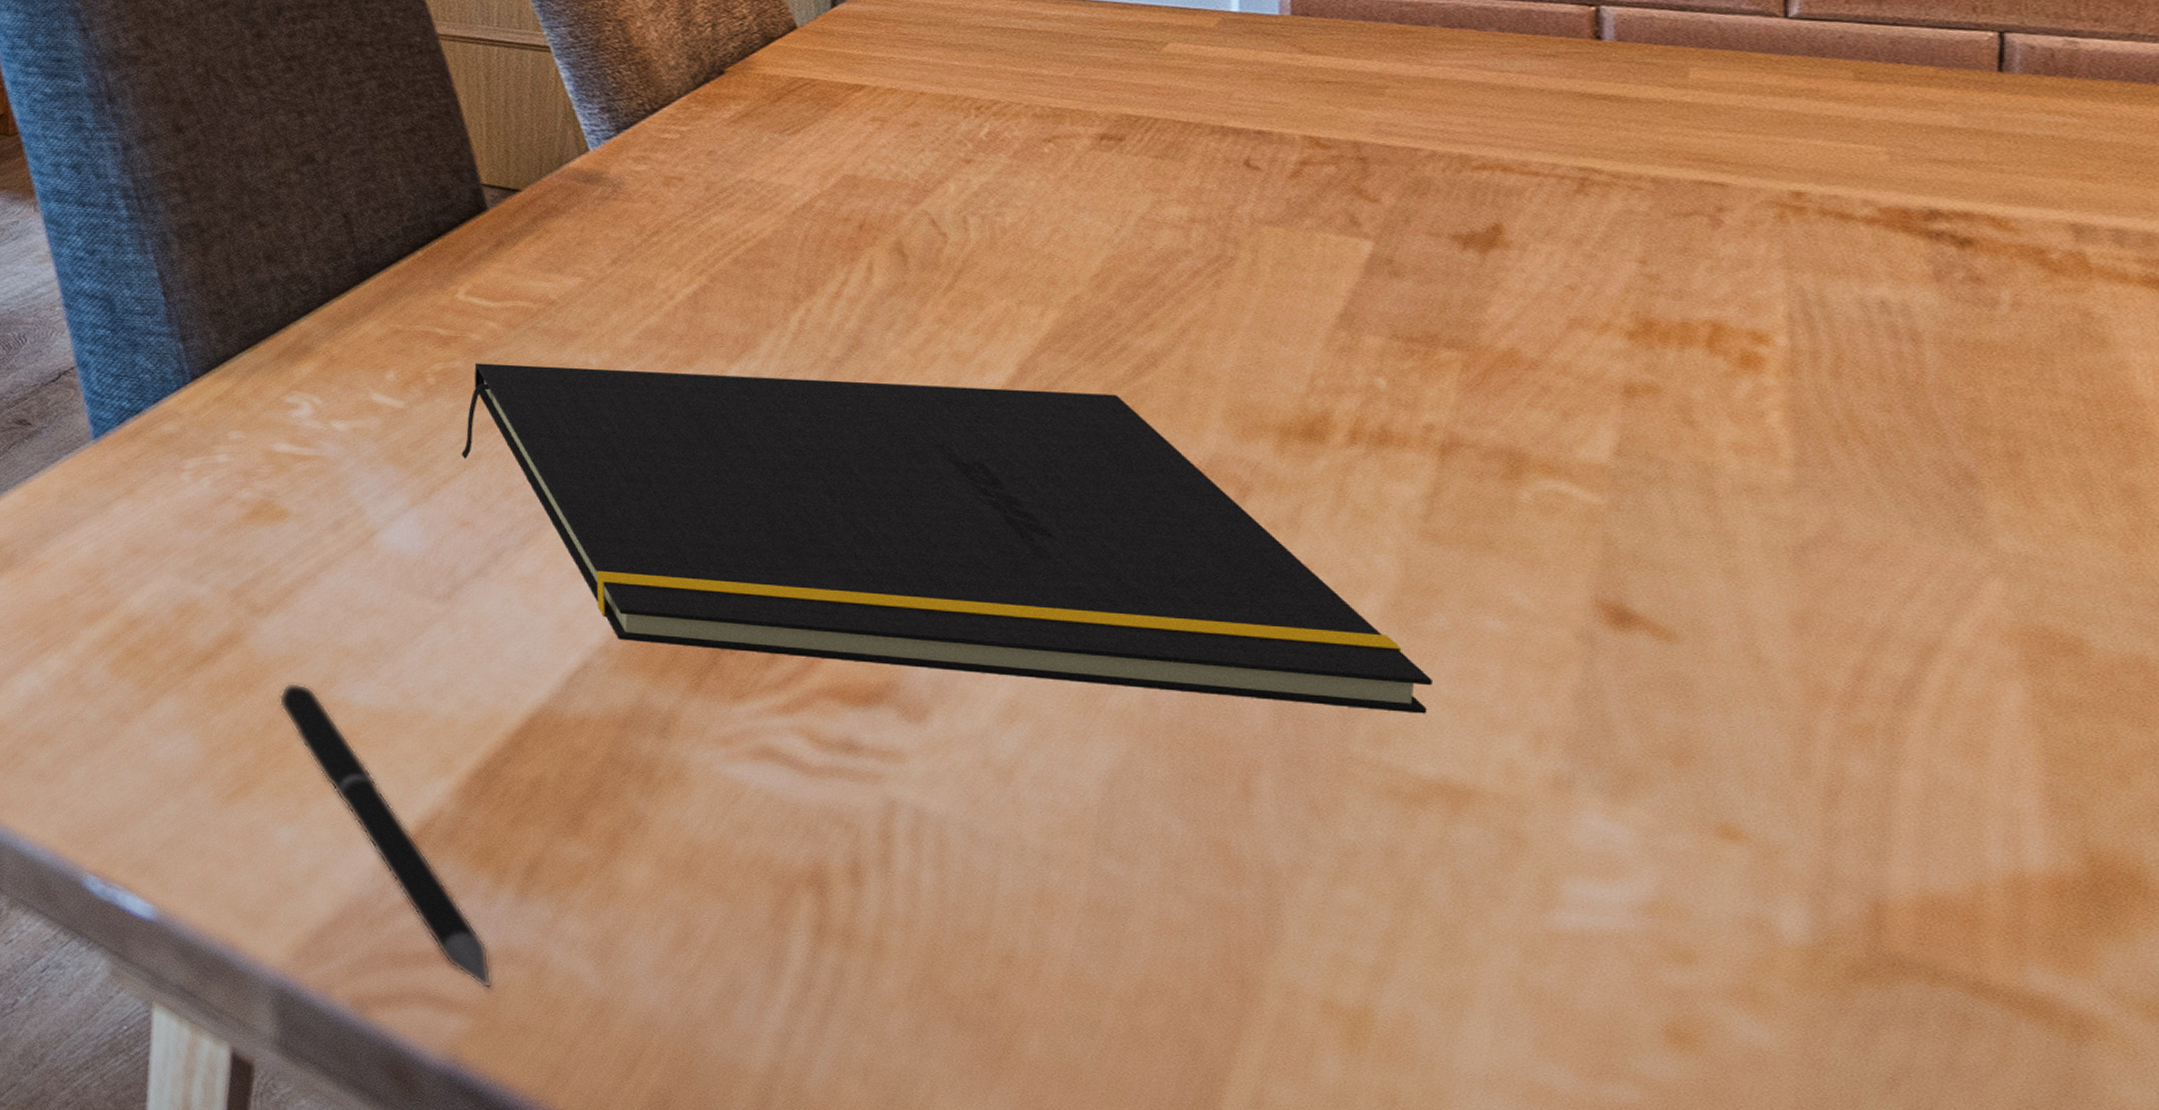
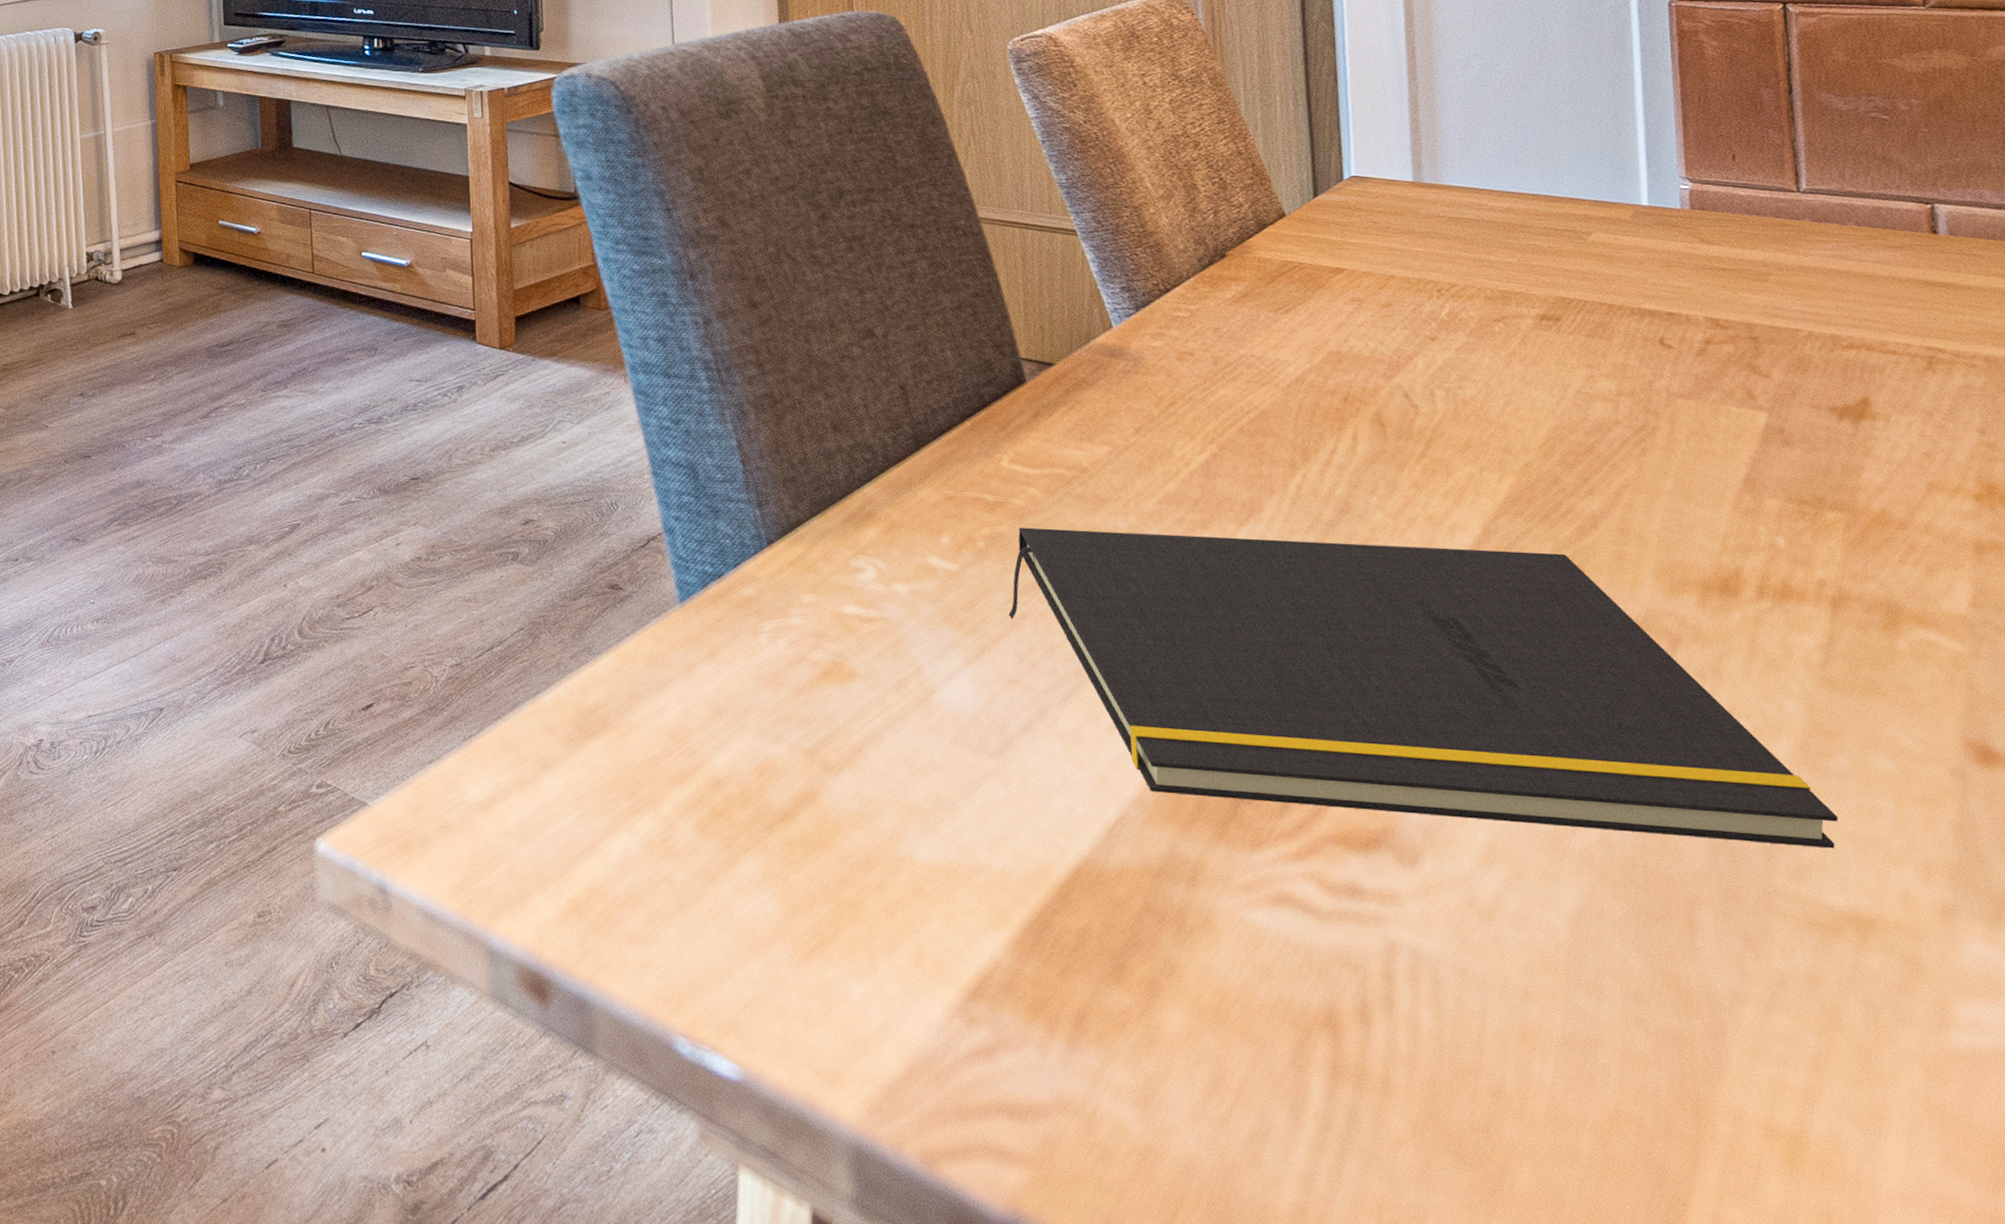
pen: present [278,682,492,990] -> none [850,839,1048,1141]

